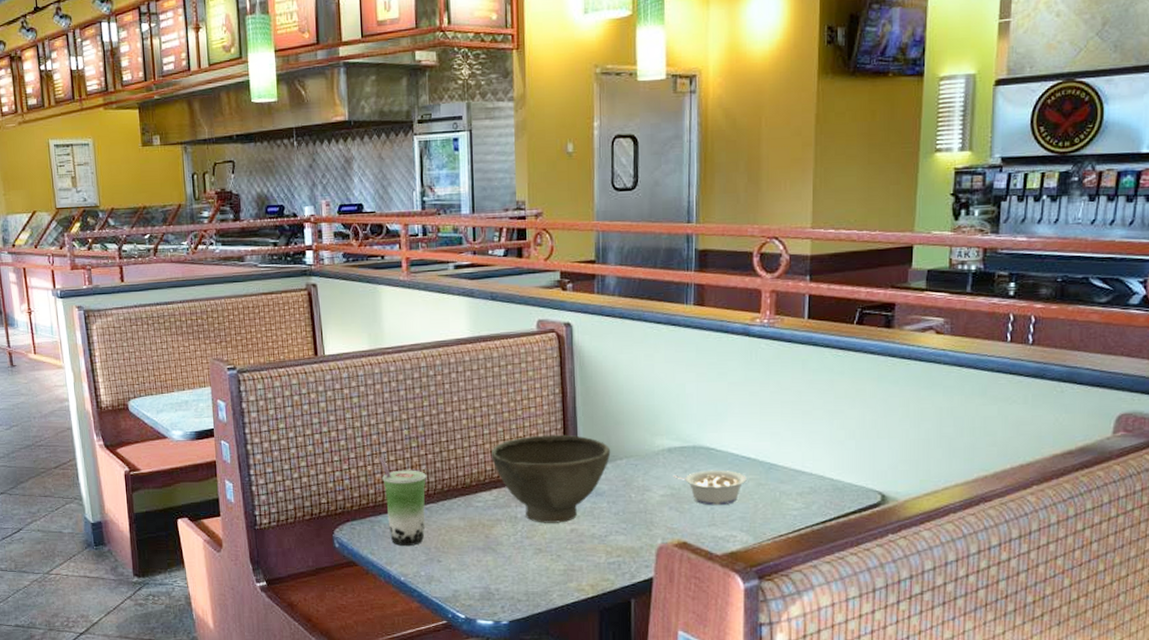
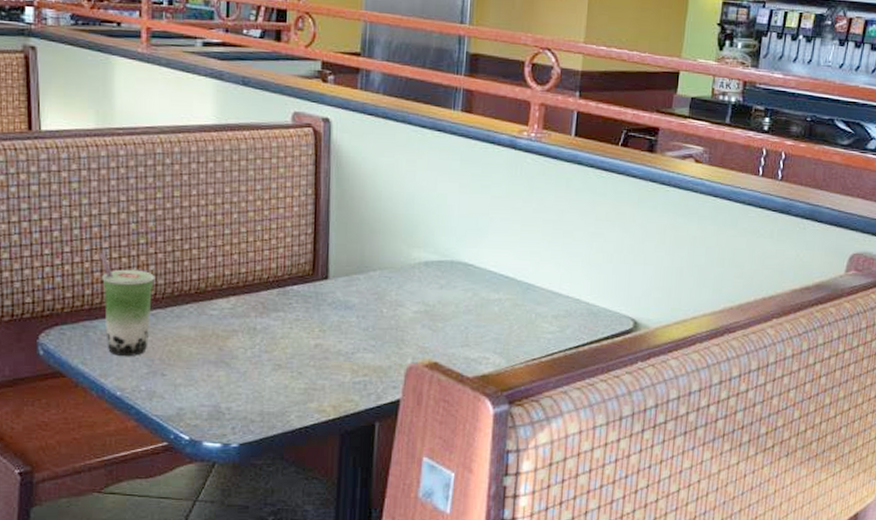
bowl: present [490,434,611,523] -> none [230,239,364,337]
legume: present [673,470,747,506] -> none [428,287,504,326]

